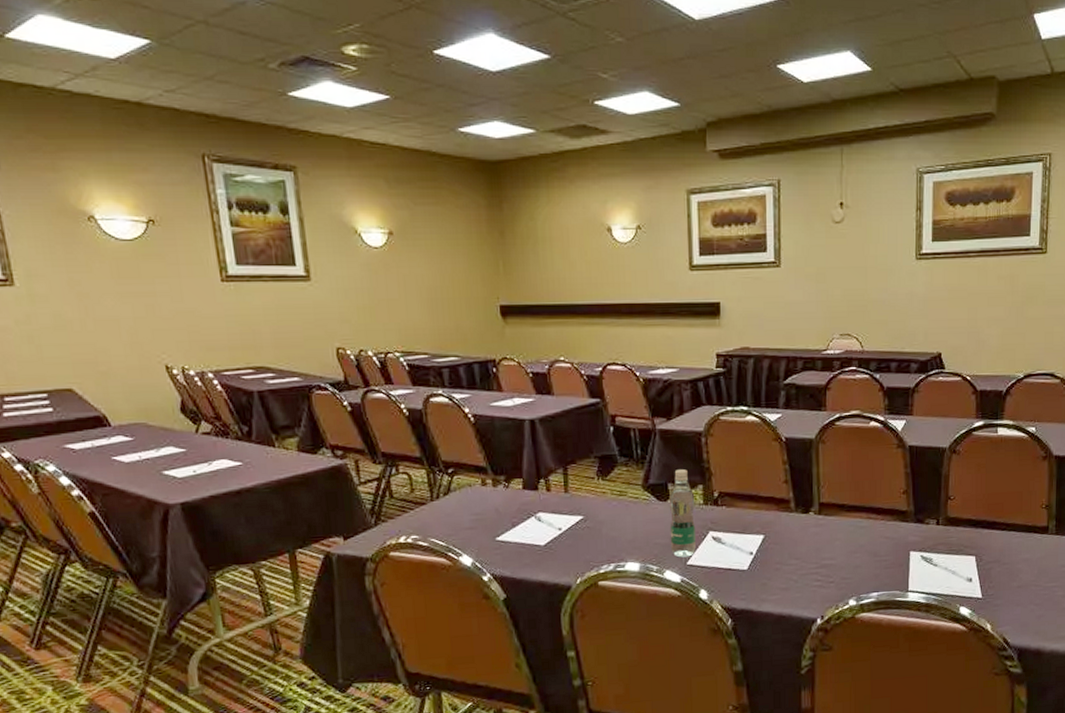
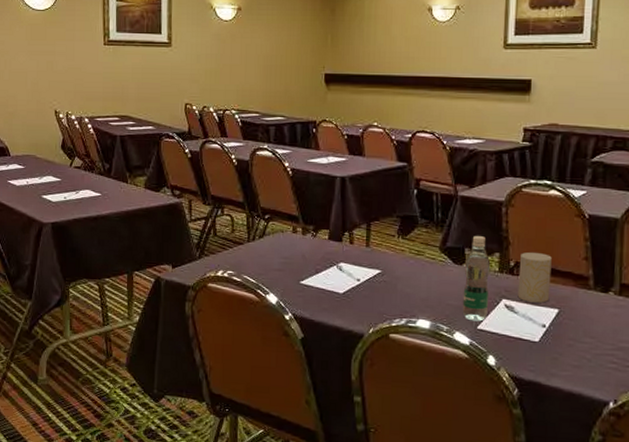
cup: none [723,480,755,532] -> present [517,252,552,303]

